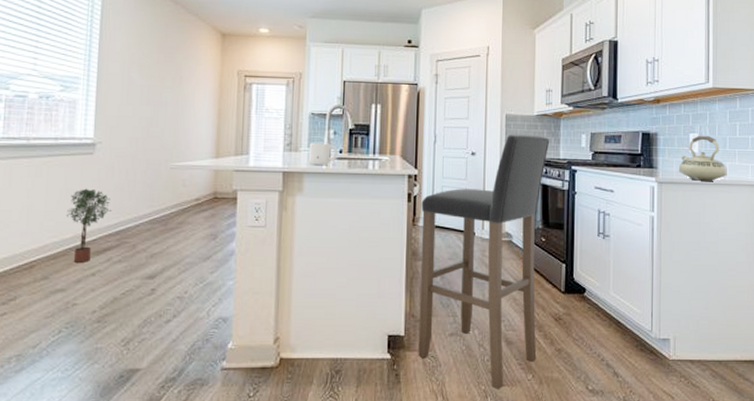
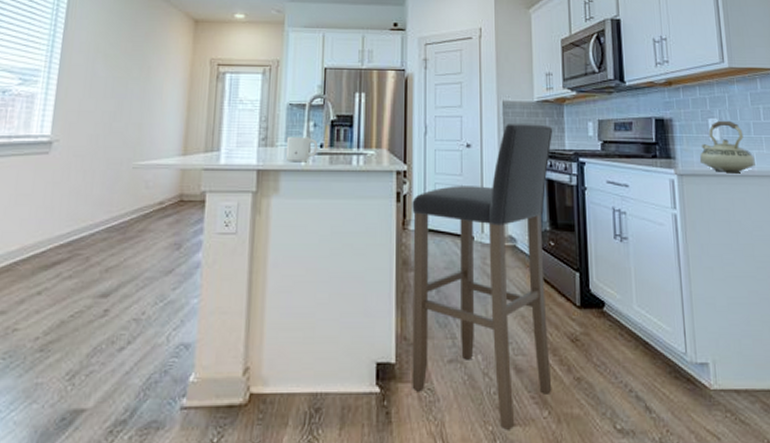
potted tree: present [66,188,112,262] -> none [13,192,66,279]

